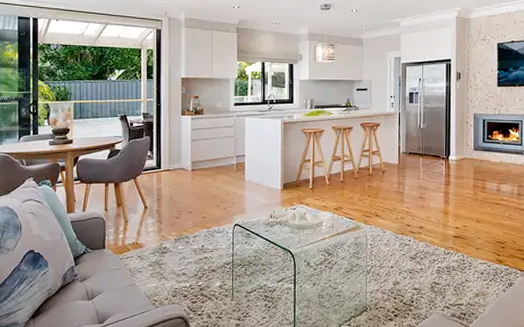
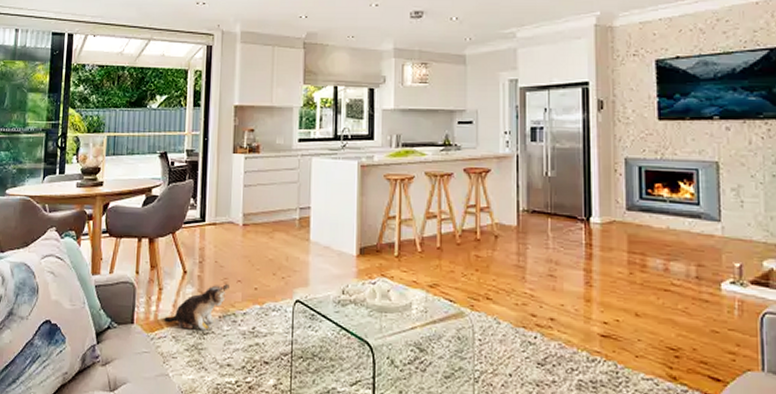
plush toy: none [130,215,183,250] -> present [164,284,231,331]

